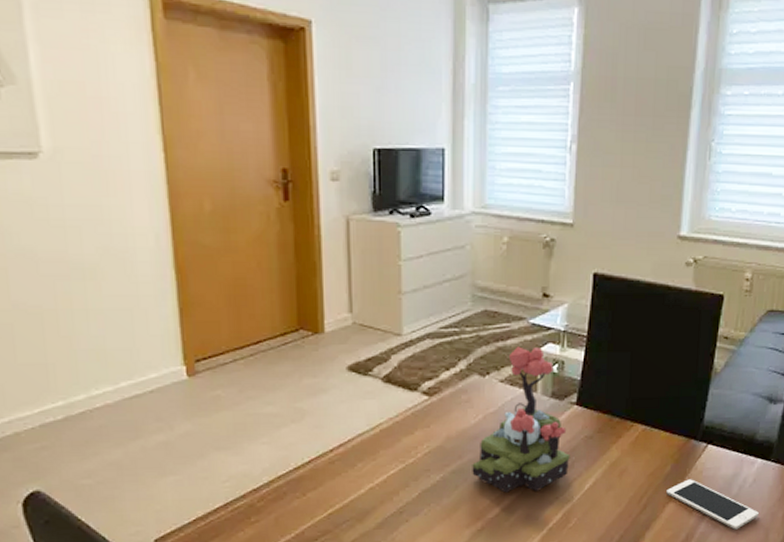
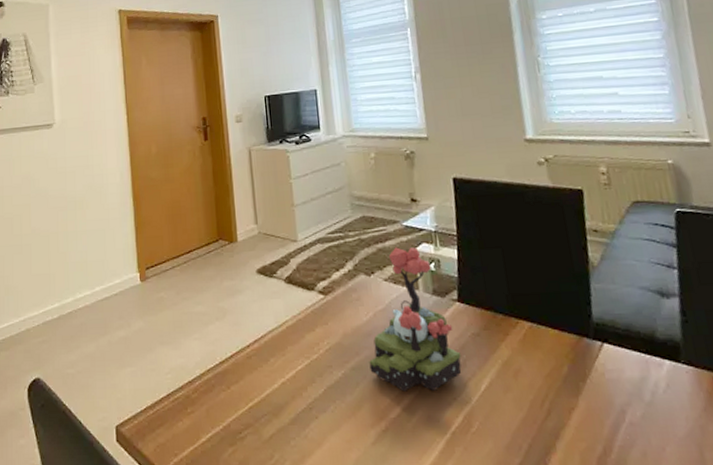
cell phone: present [666,479,759,530] -> none [569,382,684,444]

